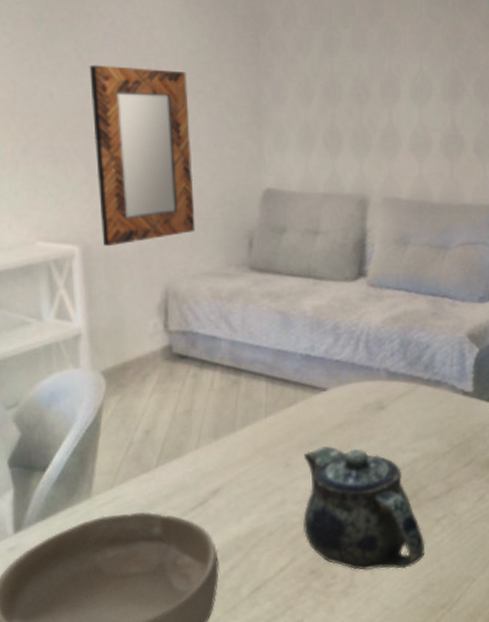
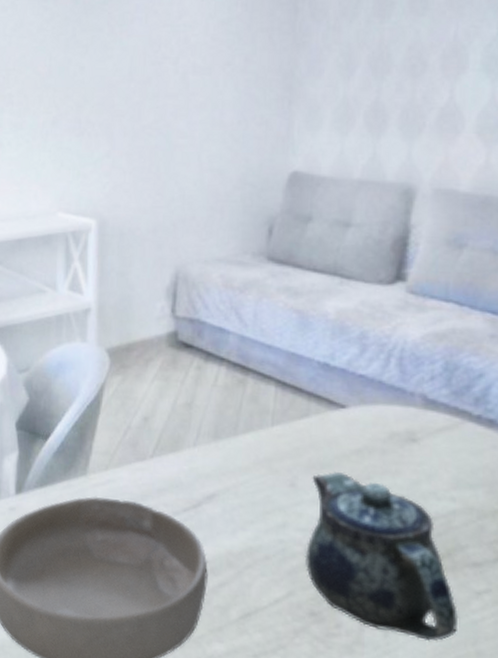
home mirror: present [89,65,196,246] -> none [118,37,216,222]

